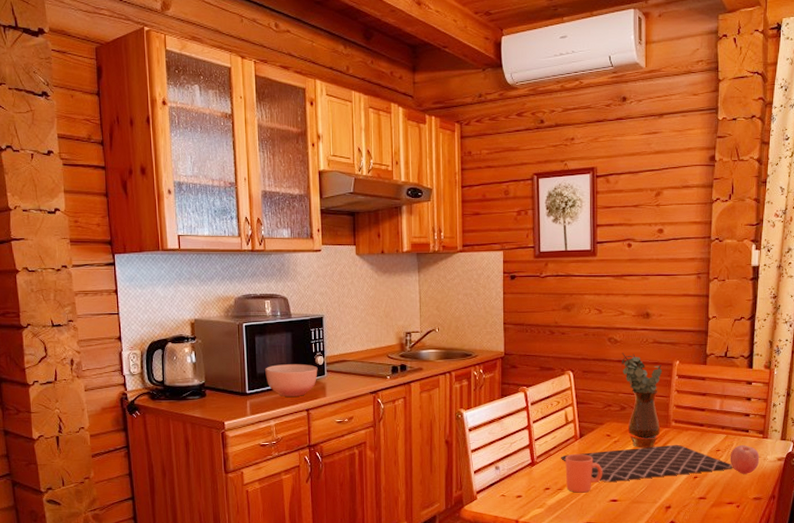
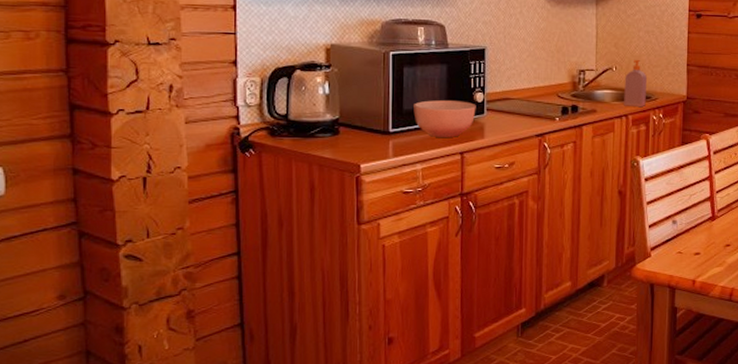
soap bottle: none [447,320,467,365] -> present [624,59,647,108]

